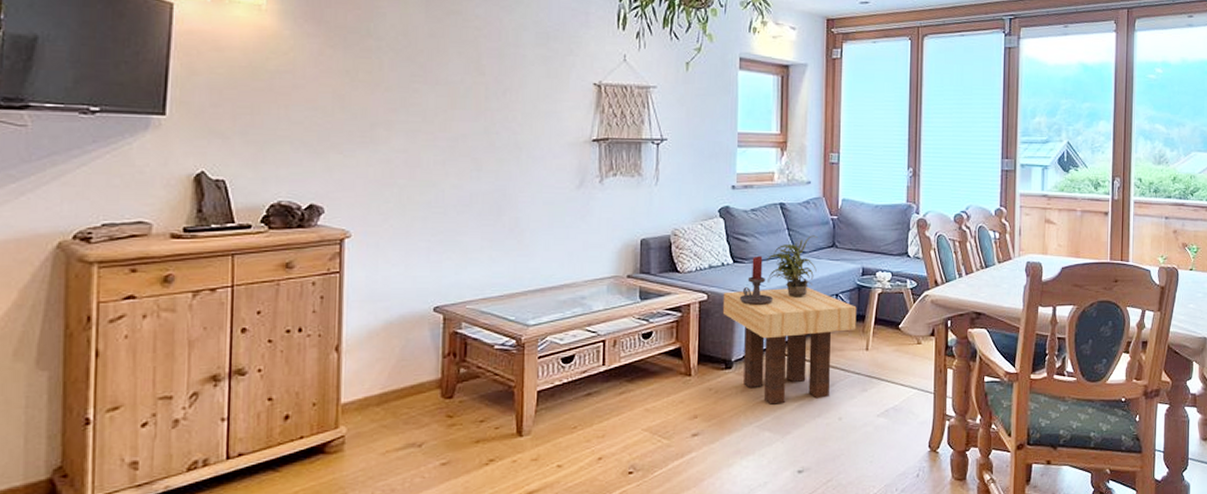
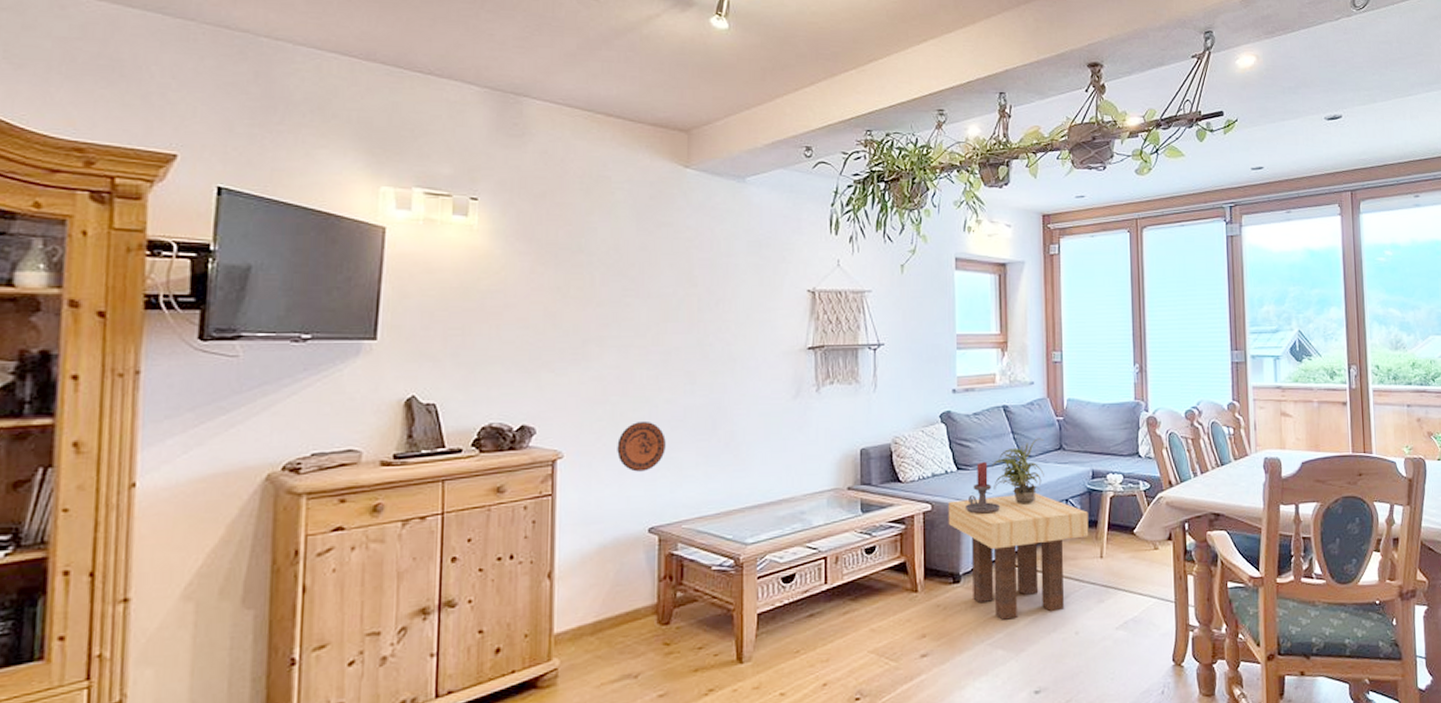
decorative plate: none [404,205,452,253] -> present [617,422,666,472]

